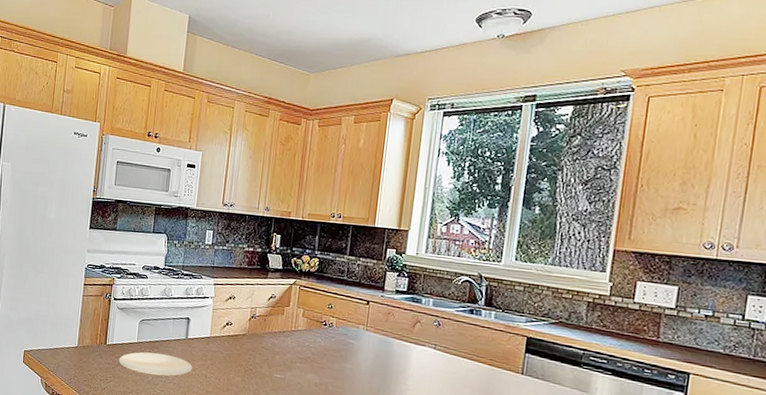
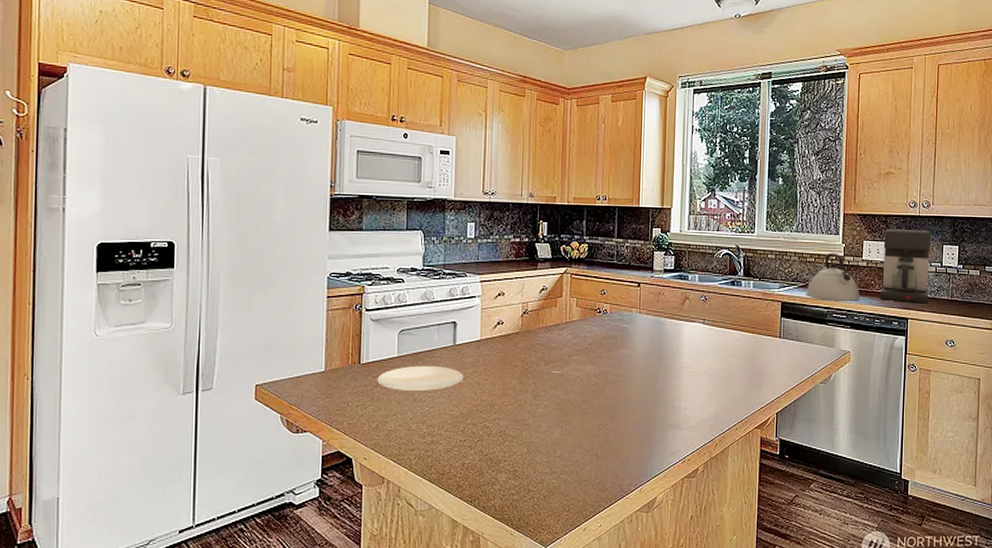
kettle: none [558,290,628,347] -> present [806,253,860,301]
coffee maker: none [654,271,731,360] -> present [880,229,931,304]

